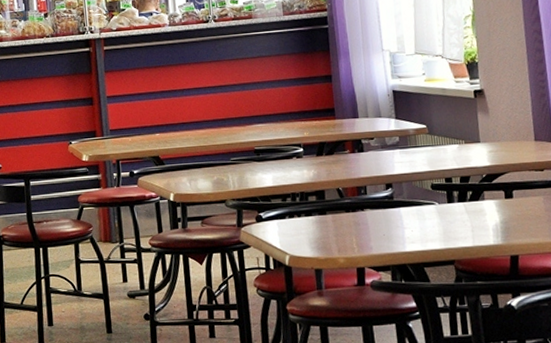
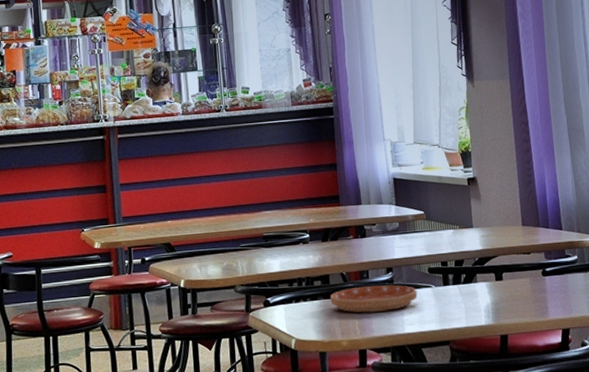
saucer: none [326,201,420,230] -> present [330,285,418,313]

